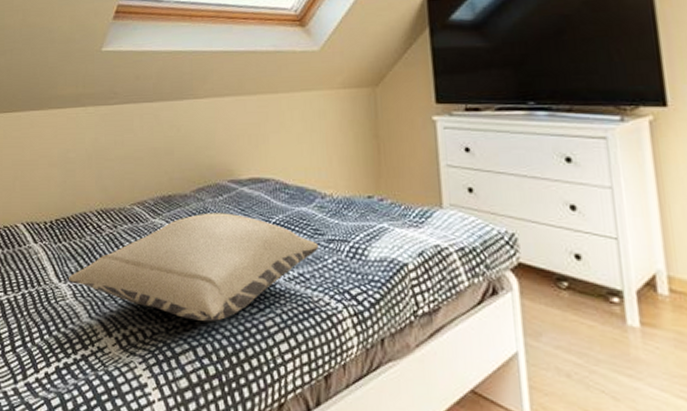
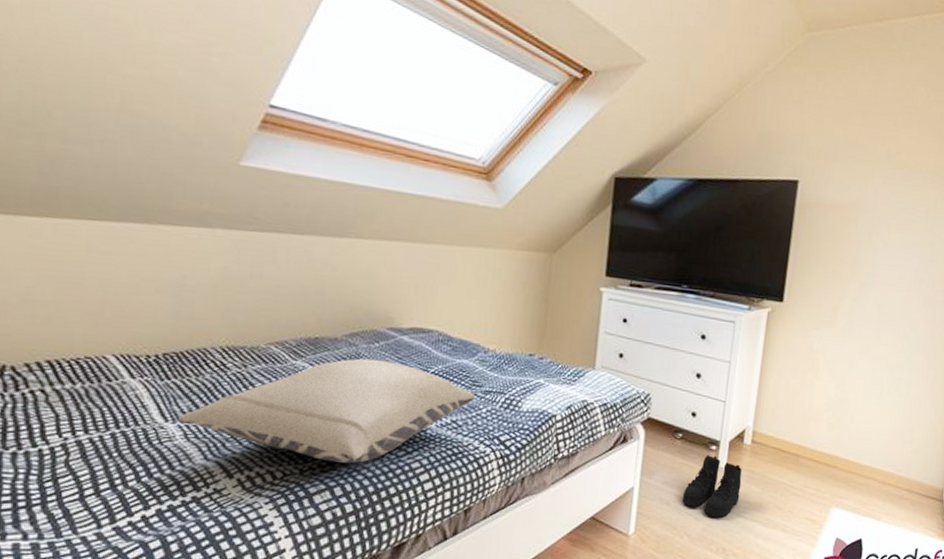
boots: none [586,308,672,399] -> present [681,454,742,518]

